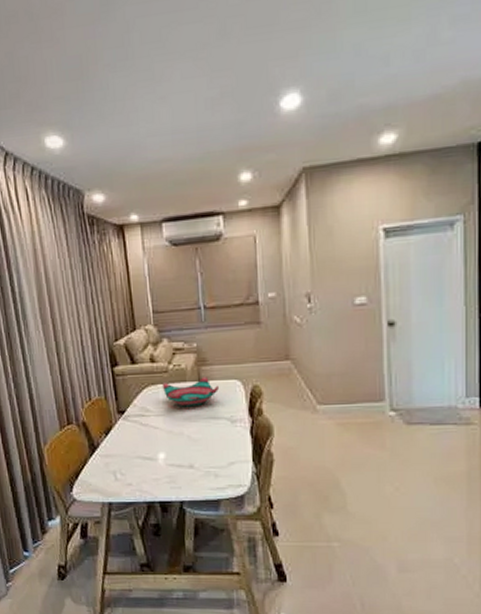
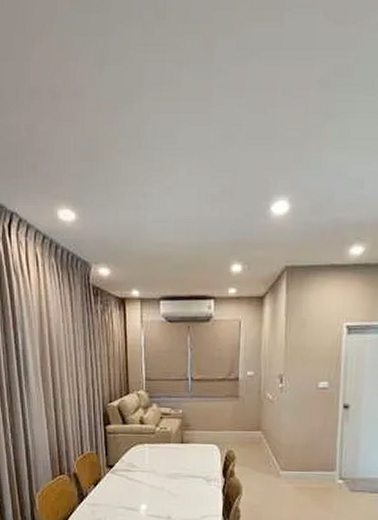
decorative bowl: present [163,377,220,407] -> none [150,440,199,465]

